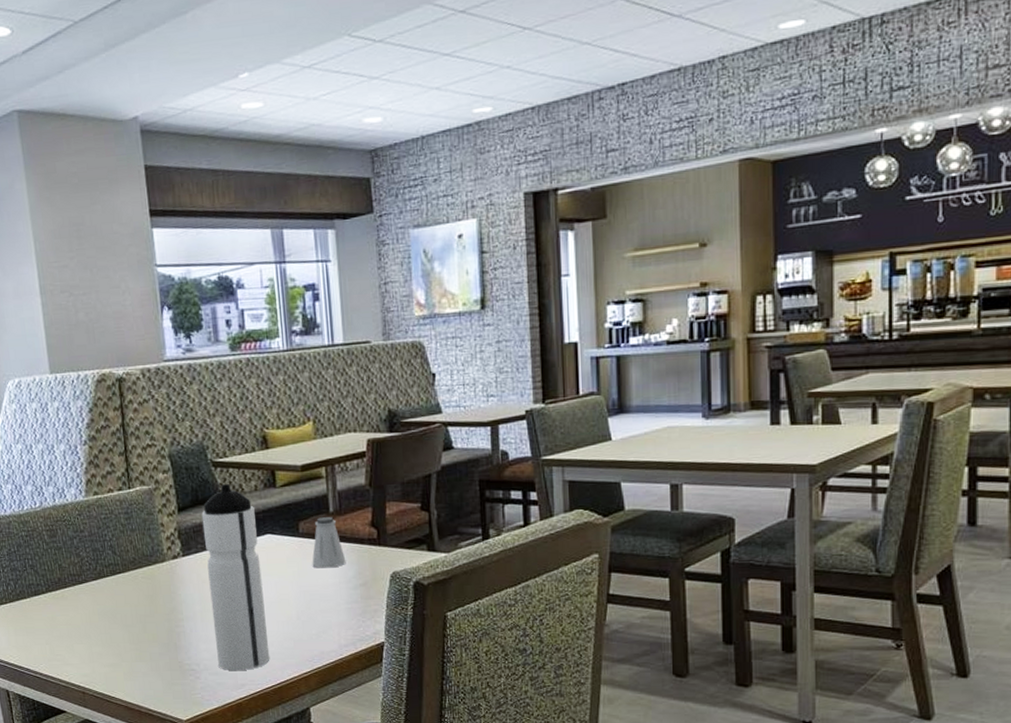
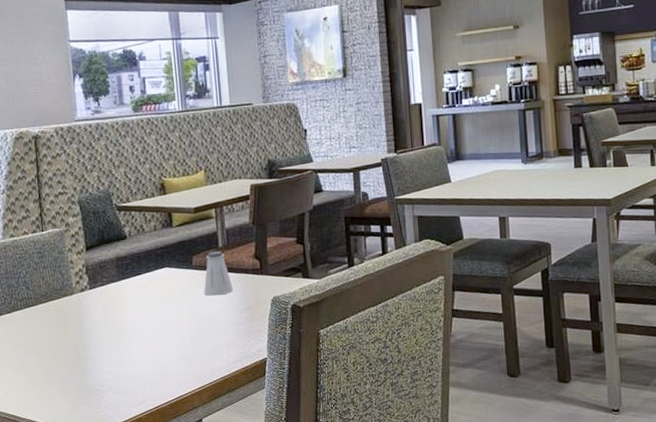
water bottle: present [201,484,270,671] -> none [107,225,167,390]

